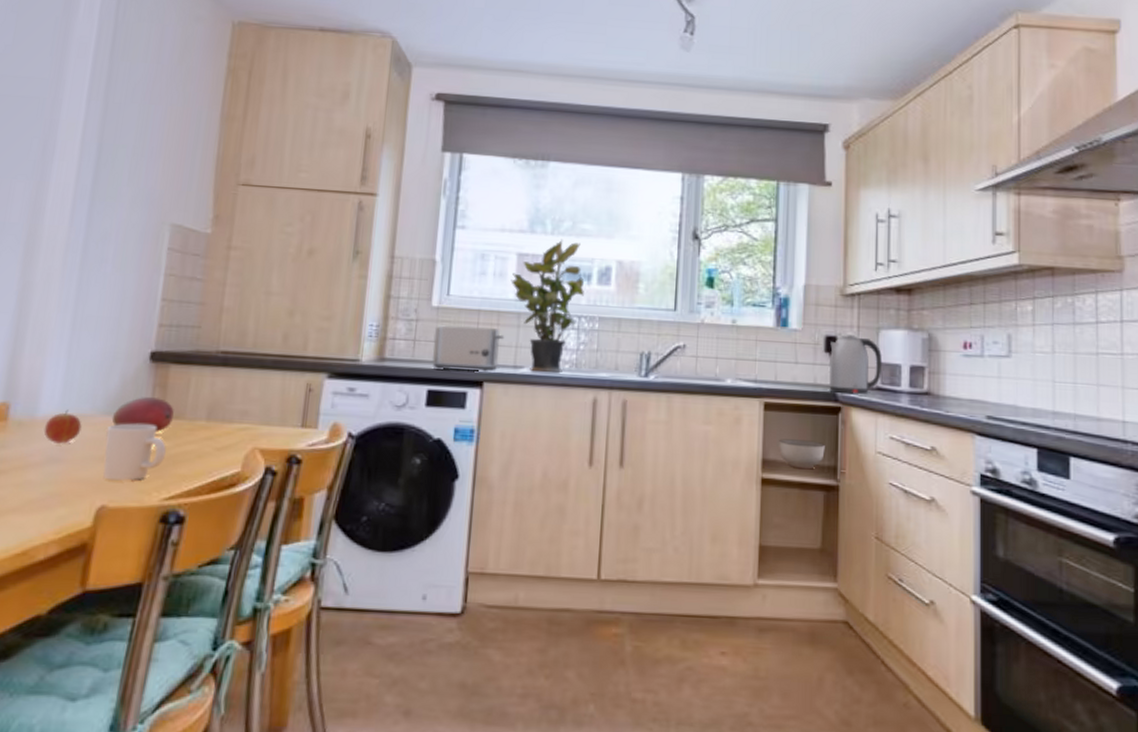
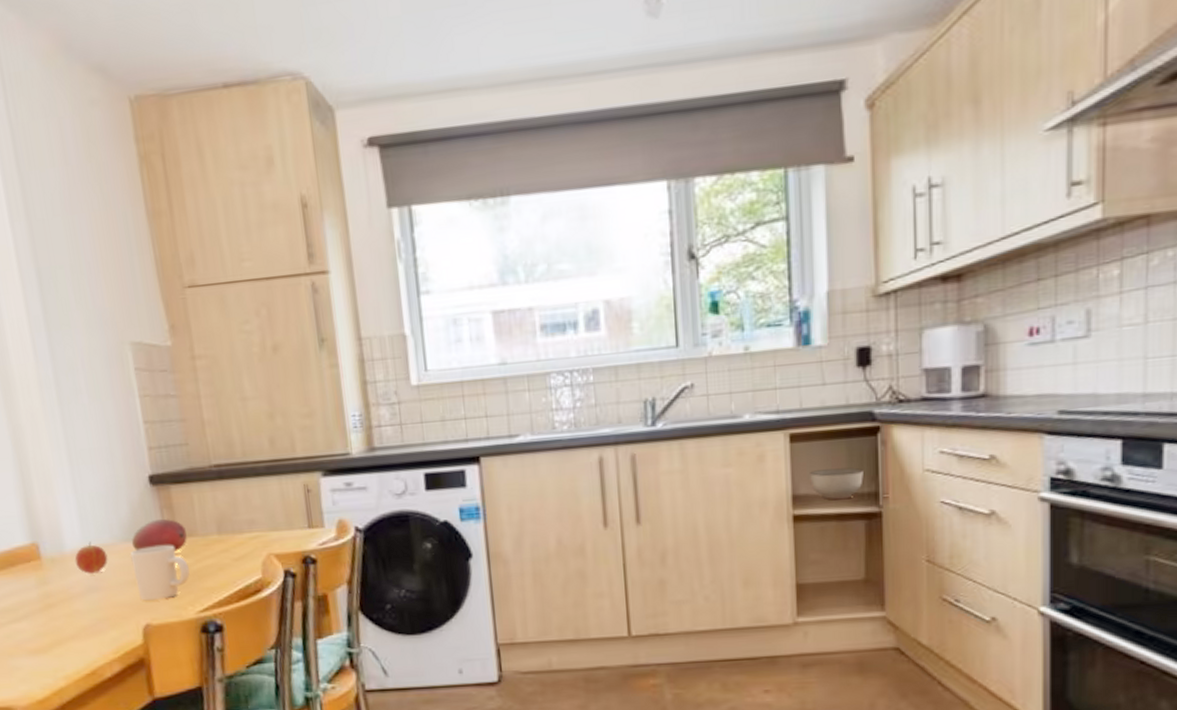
toaster: present [432,325,505,372] -> none [419,398,494,452]
potted plant: present [511,239,585,375] -> none [489,286,572,441]
kettle: present [829,335,882,395] -> none [863,341,927,411]

